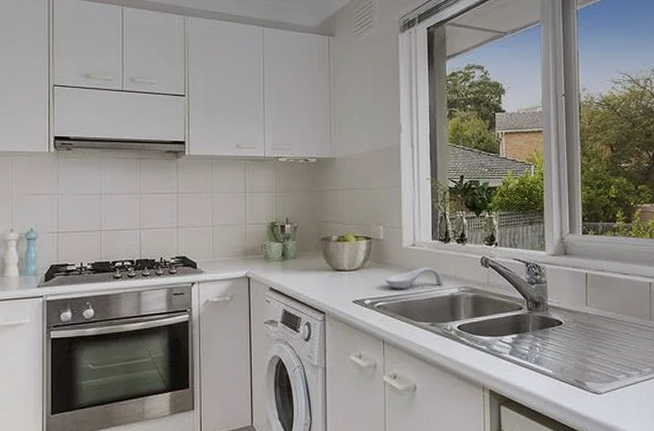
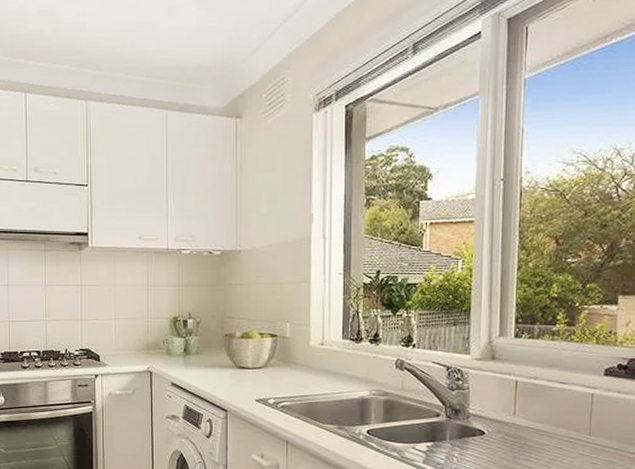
spoon rest: present [384,267,443,289] -> none [290,367,353,389]

